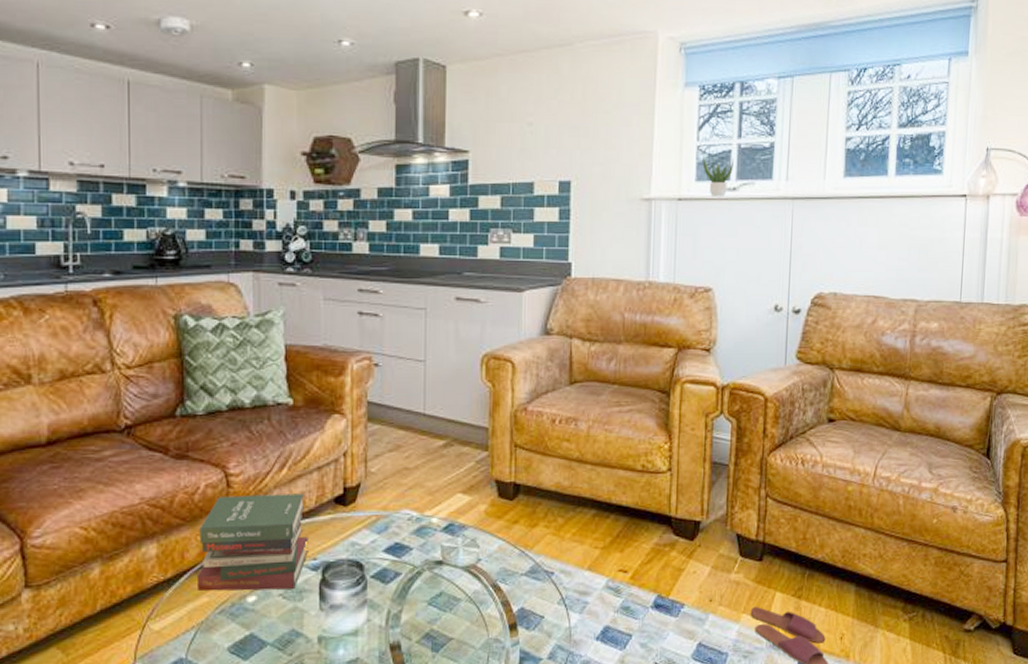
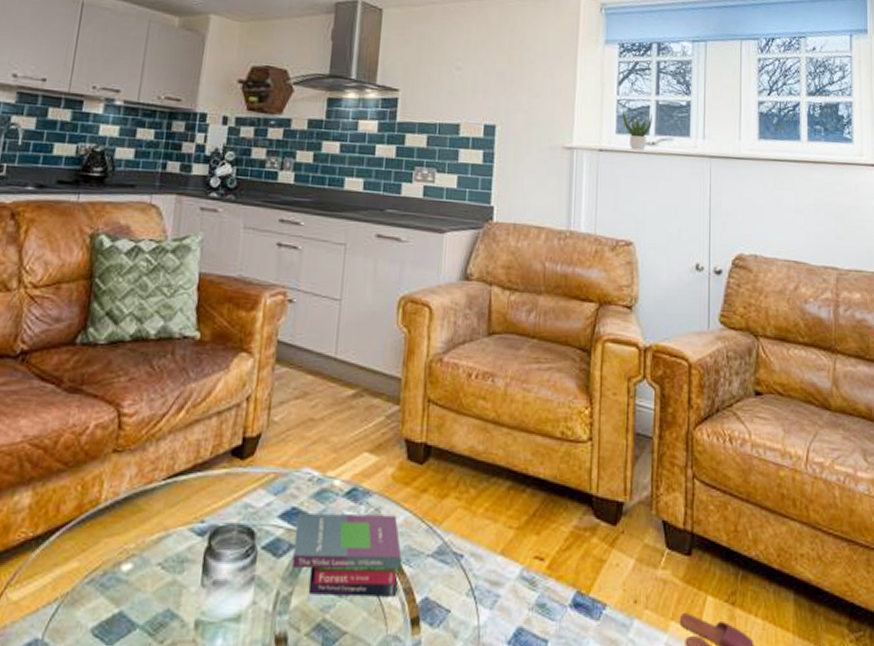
books: present [196,493,308,592] -> none [68,439,200,557]
books: none [399,544,499,611] -> present [292,514,403,597]

